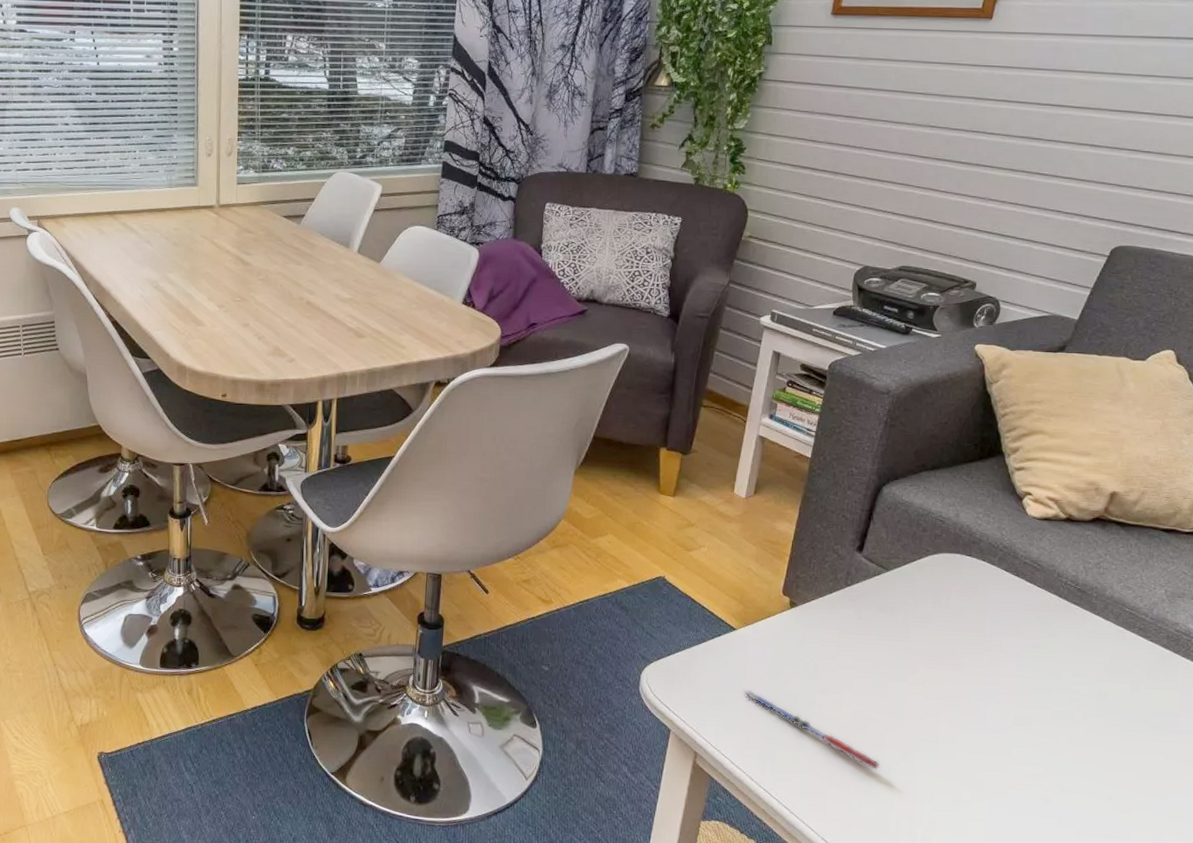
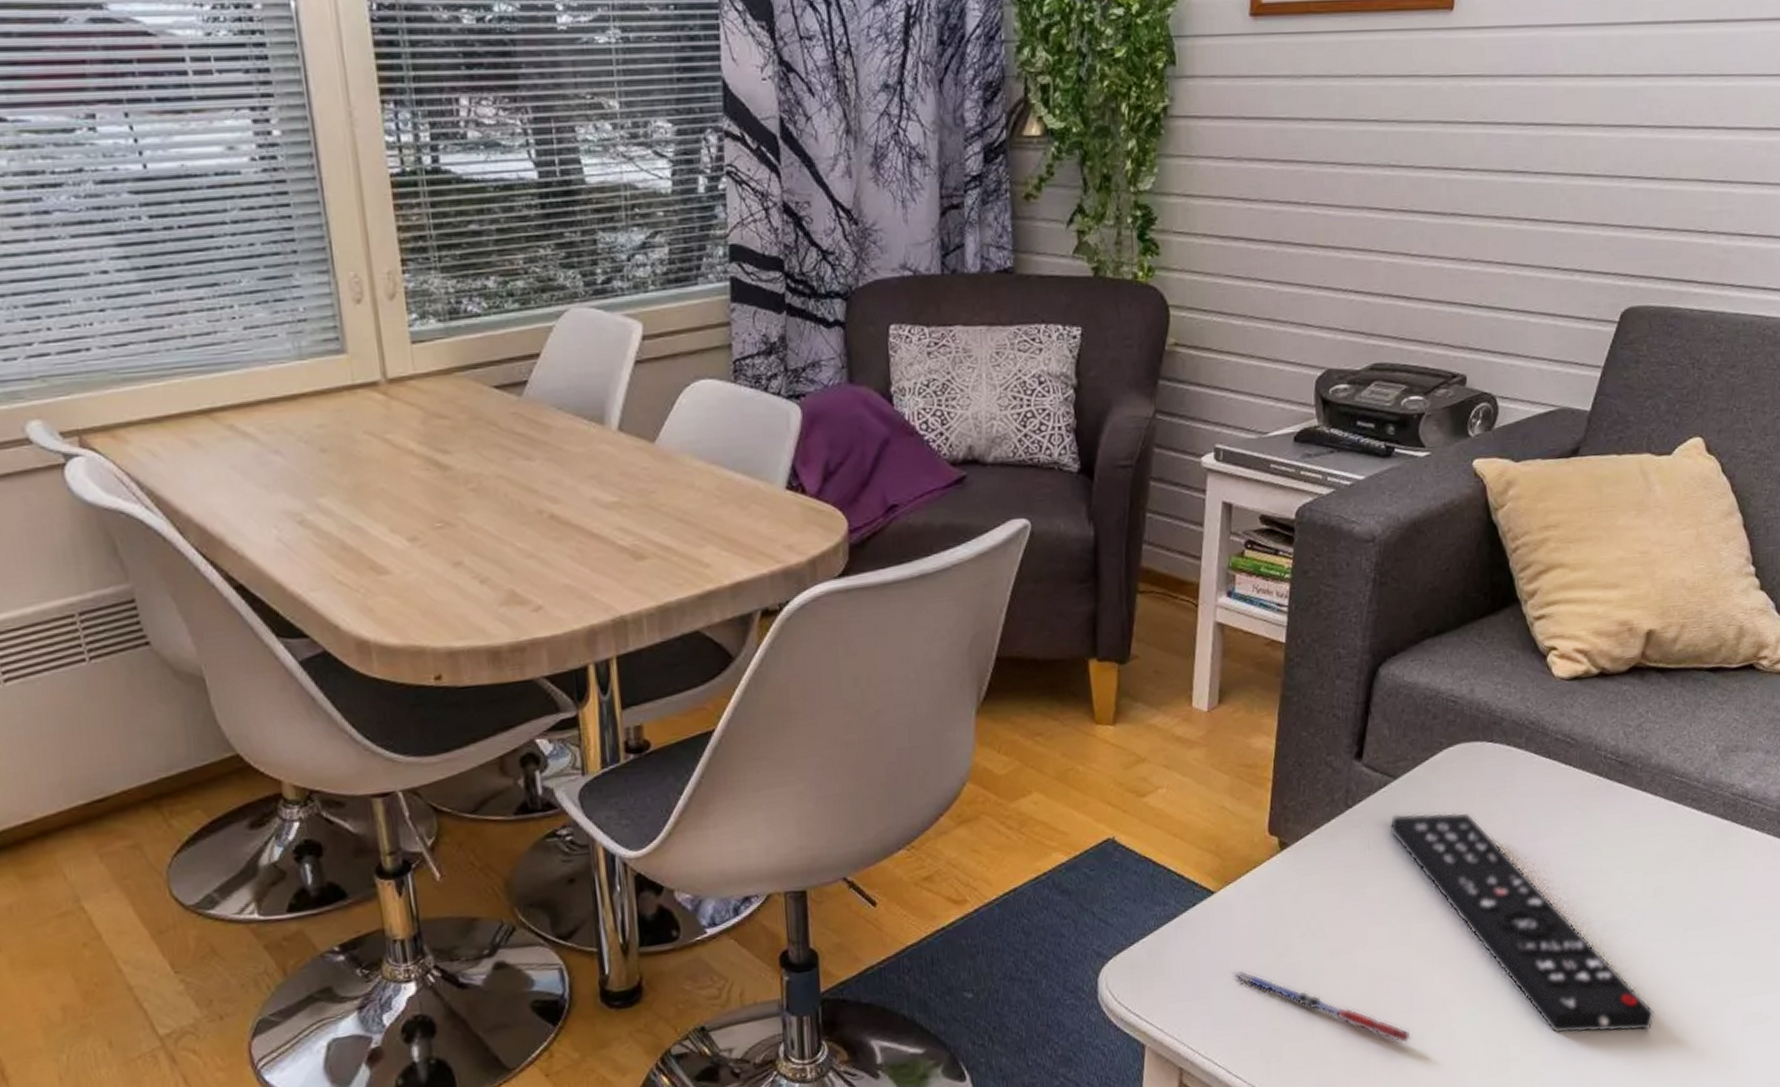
remote control: none [879,597,1090,802] -> present [1389,812,1654,1034]

